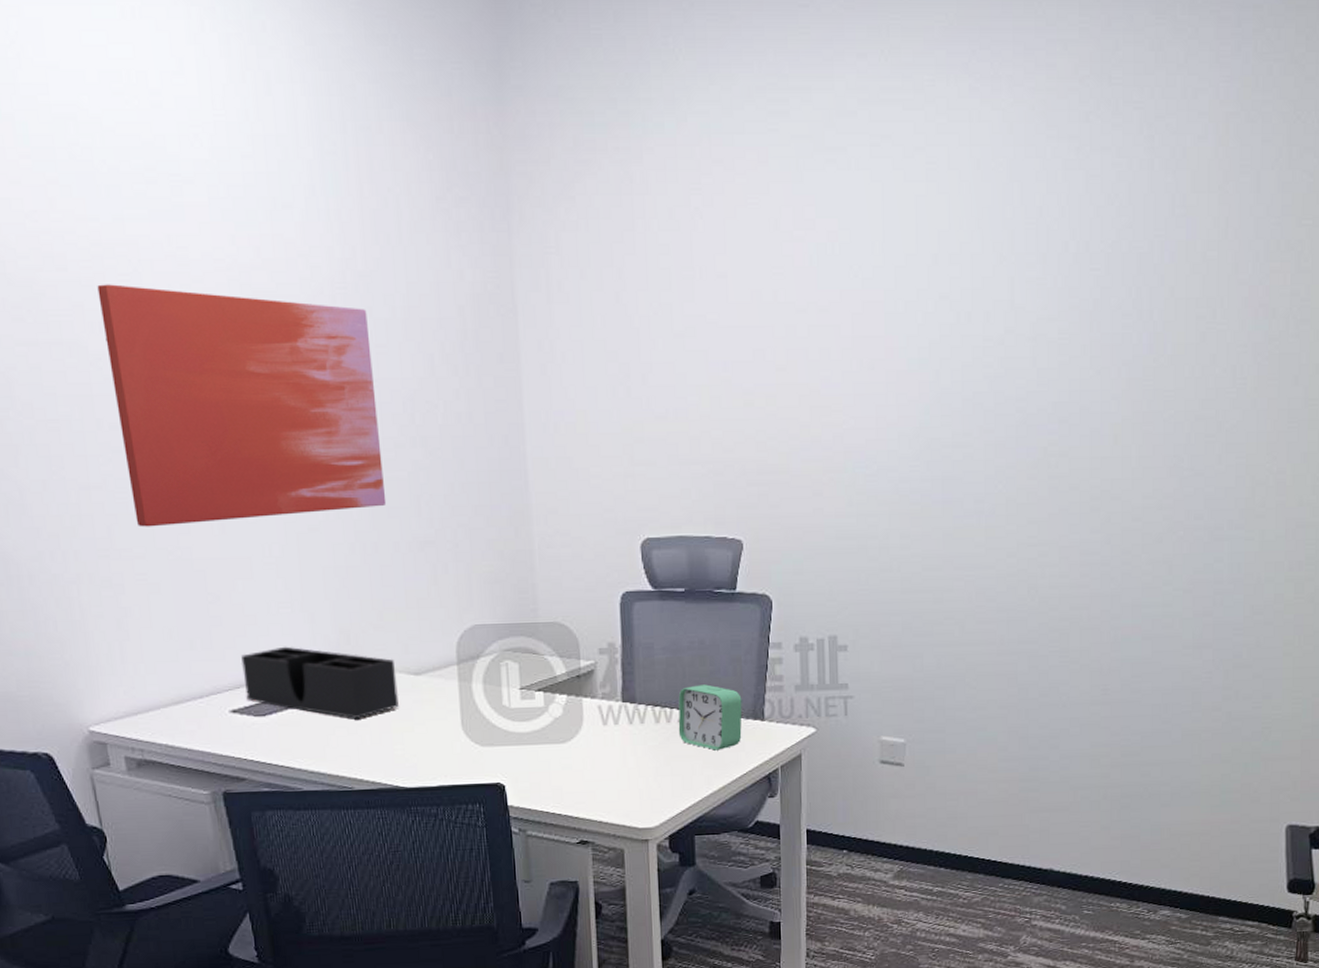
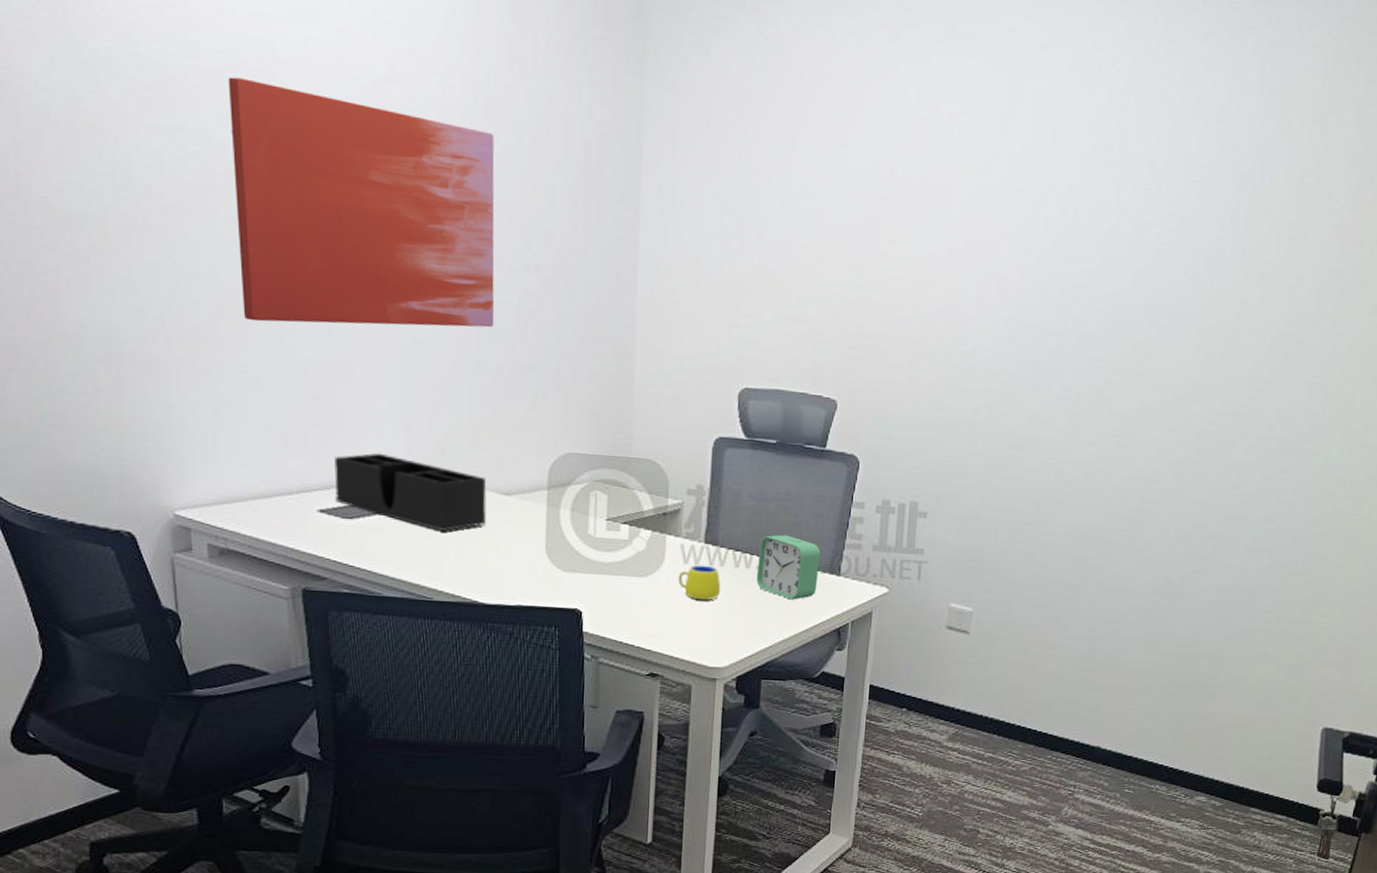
mug: none [598,724,644,761] -> present [678,565,721,601]

